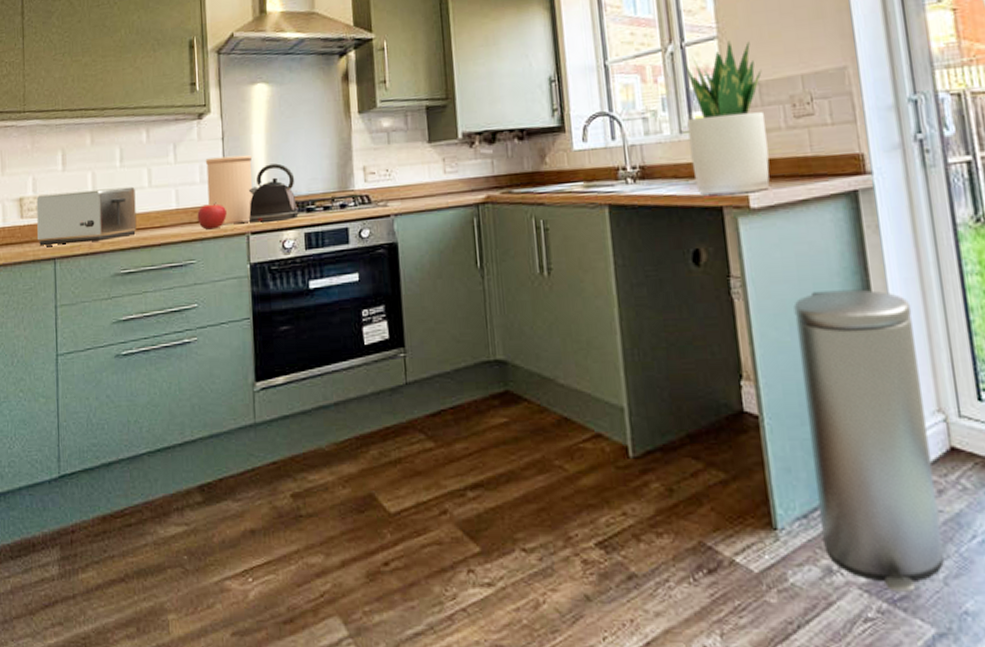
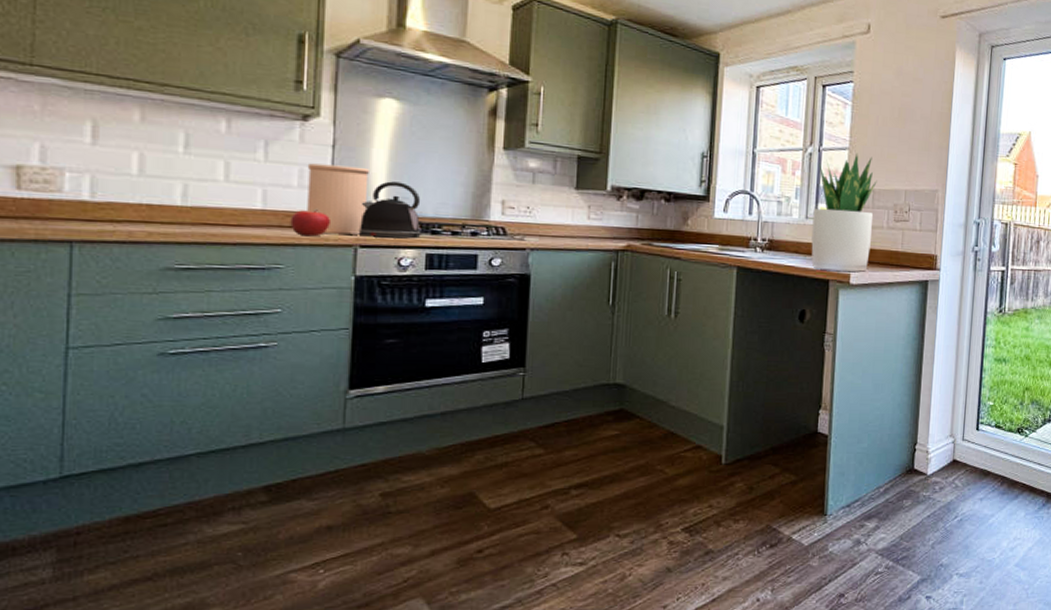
toaster: present [36,186,137,247] -> none [44,167,204,231]
pedal bin: present [793,288,945,592] -> none [857,349,947,554]

